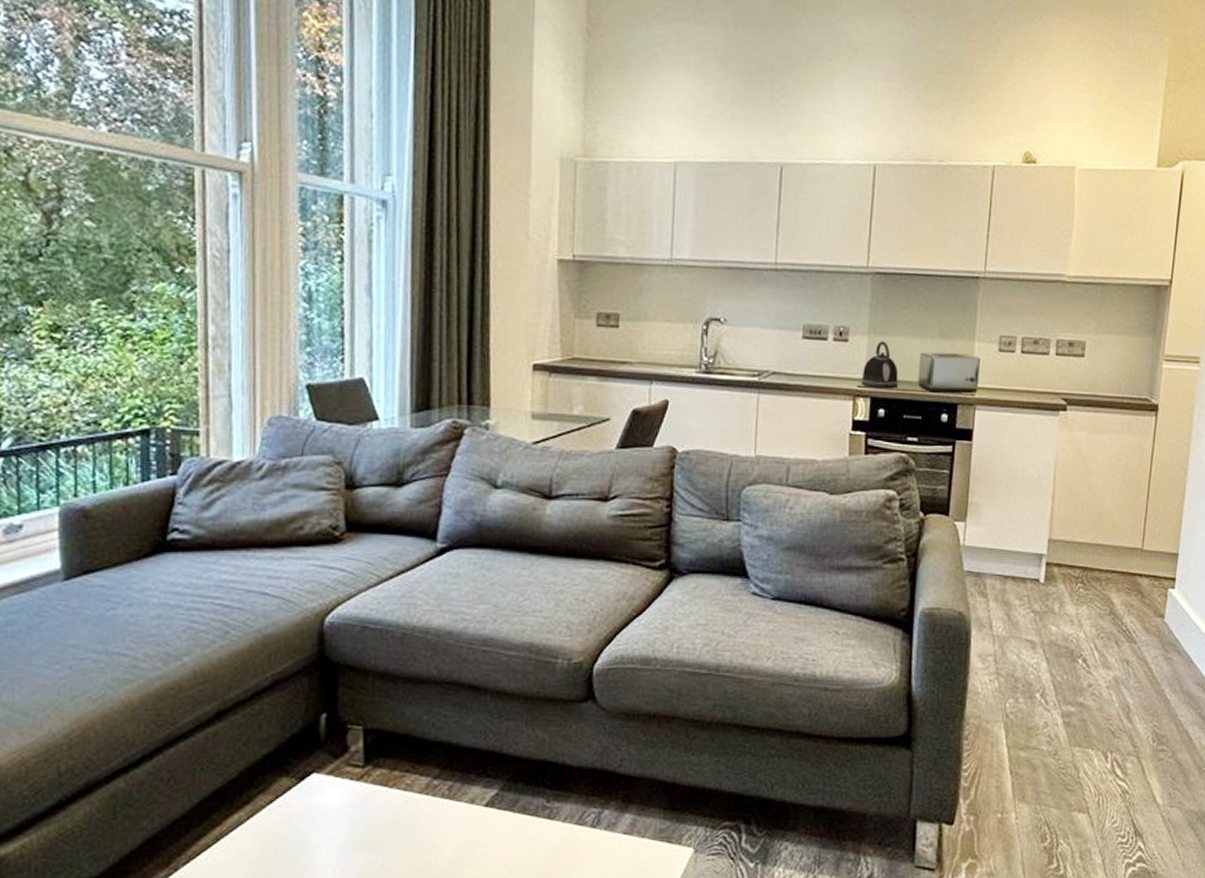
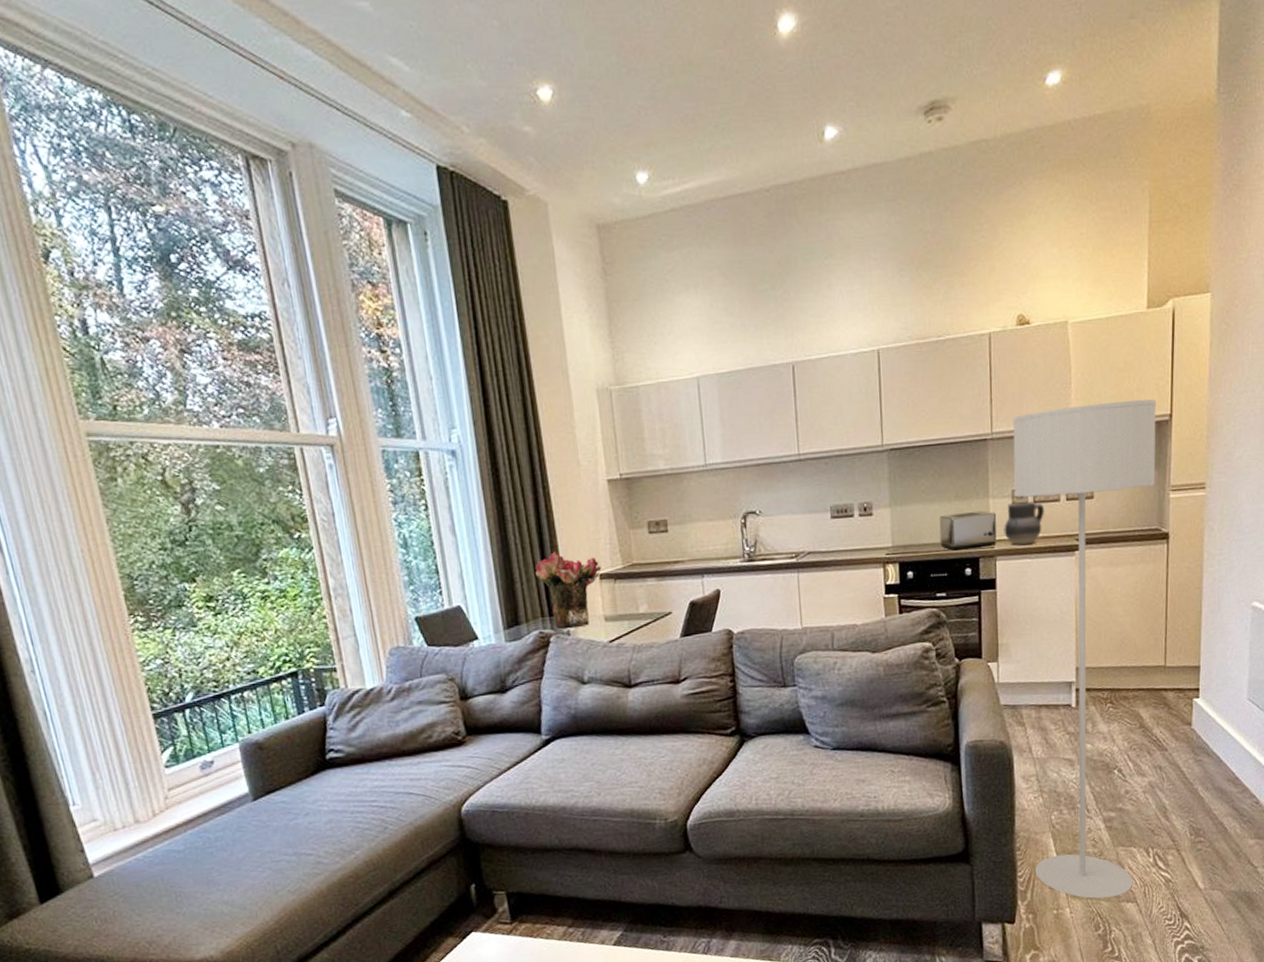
bouquet: none [459,331,537,421] -> present [535,552,602,629]
kettle: present [861,341,899,389] -> none [888,510,923,554]
floor lamp: none [982,256,1157,805] -> present [1012,399,1156,899]
ceramic jug: none [987,349,1033,398] -> present [1004,500,1045,546]

